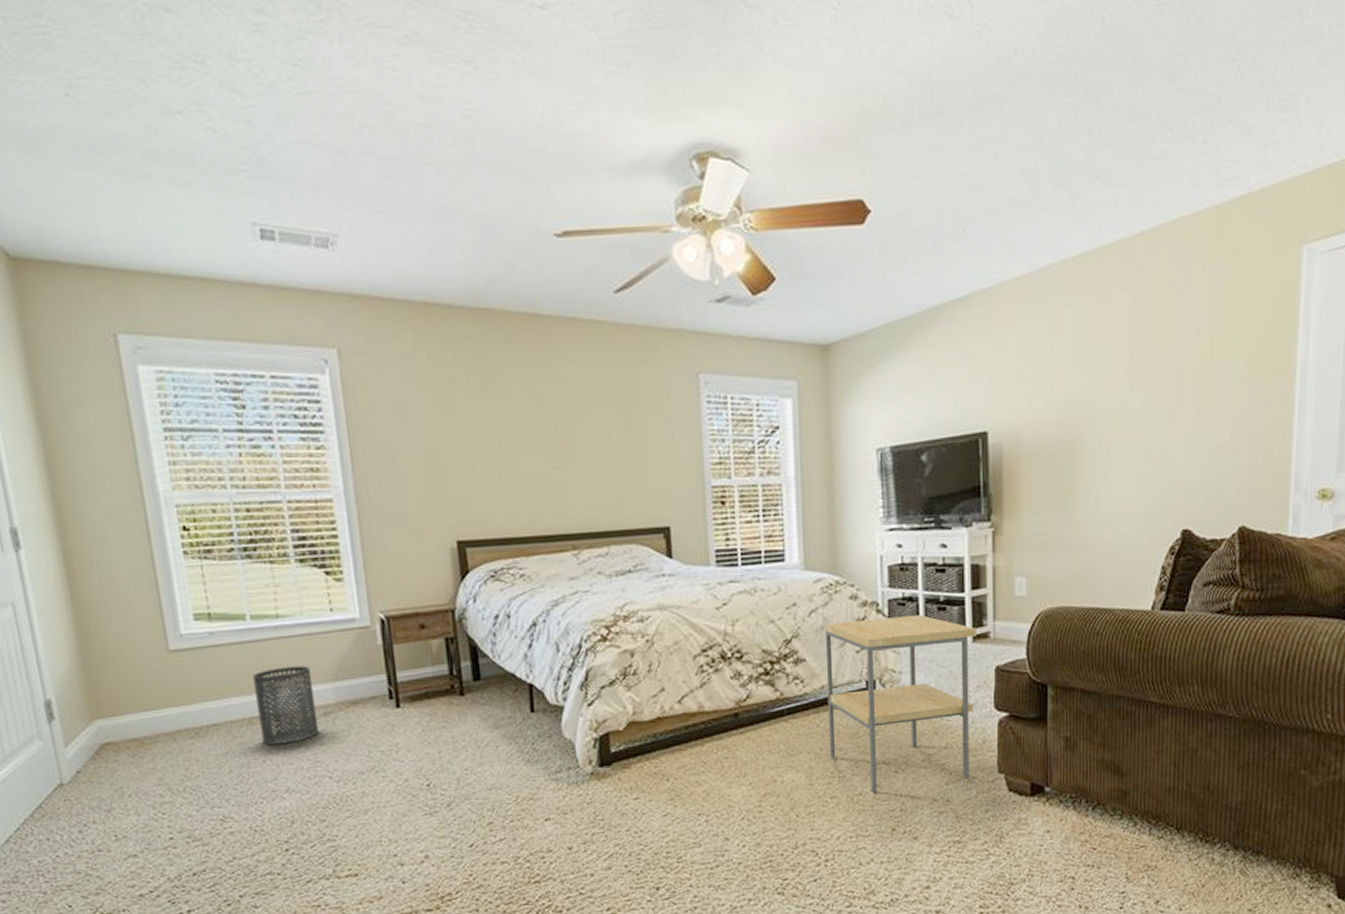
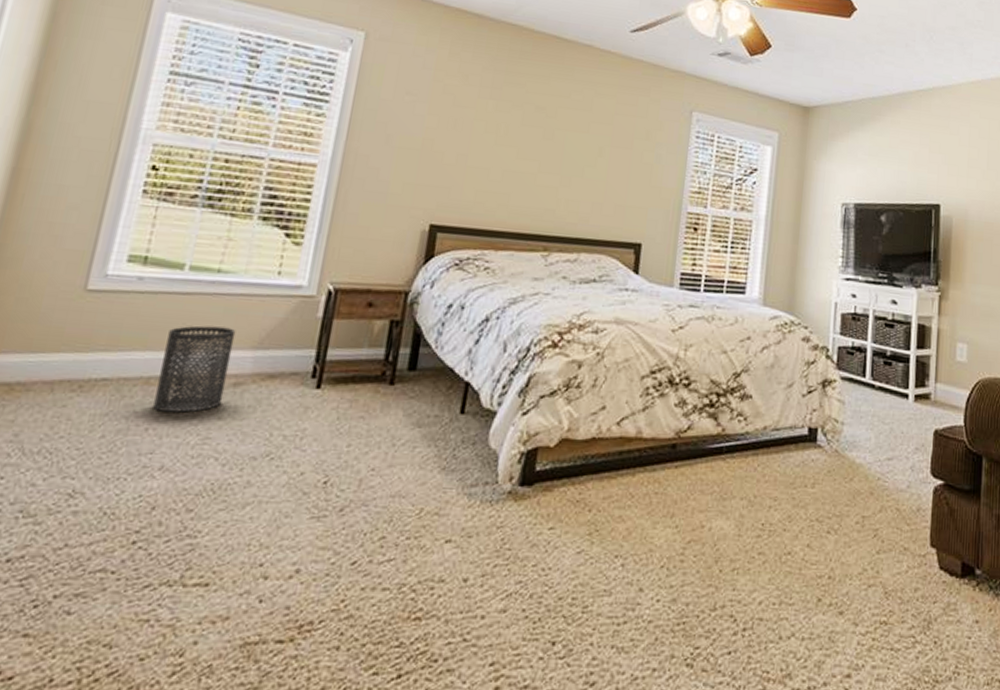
side table: present [824,614,977,793] -> none [762,362,919,554]

